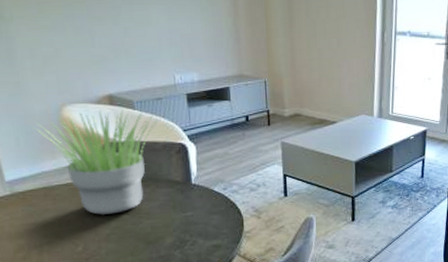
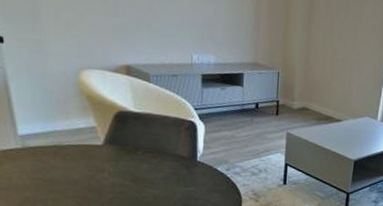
potted plant: present [37,109,158,216] -> none [54,79,171,180]

